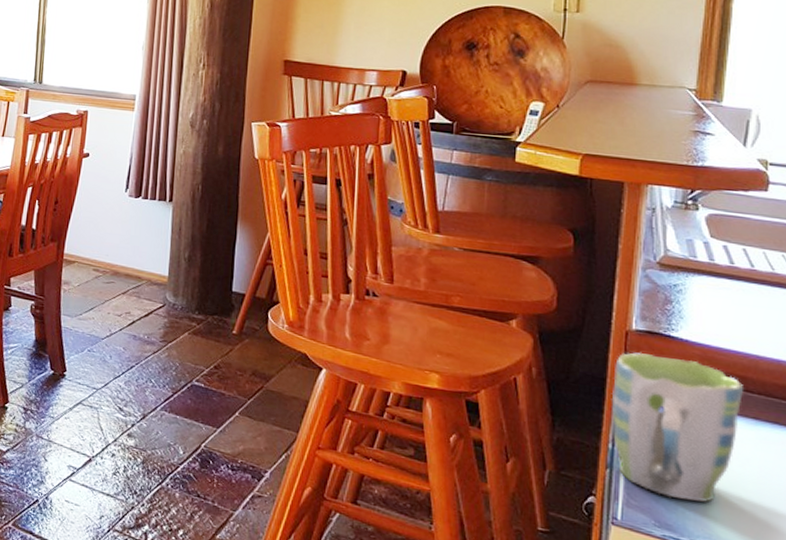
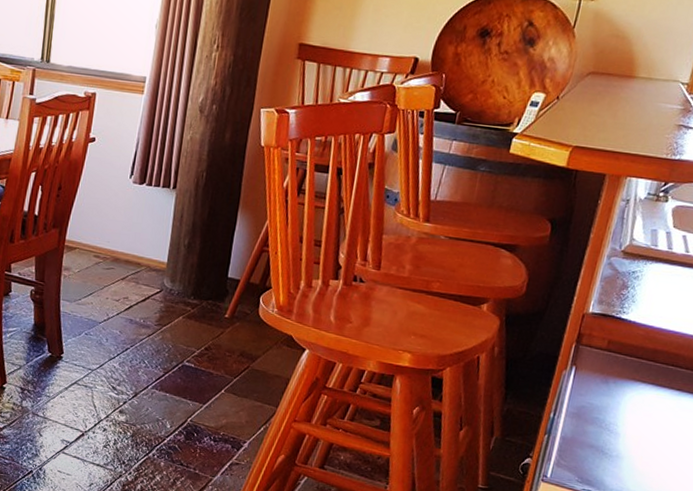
mug: present [611,352,744,502] -> none [555,332,675,461]

